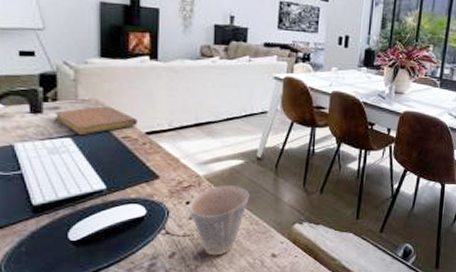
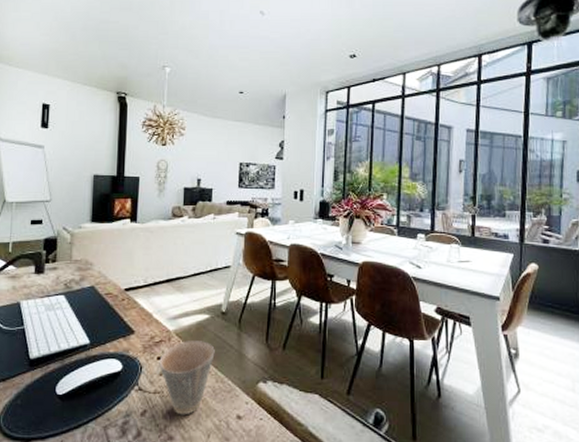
notebook: present [54,106,137,136] -> none [53,265,118,293]

